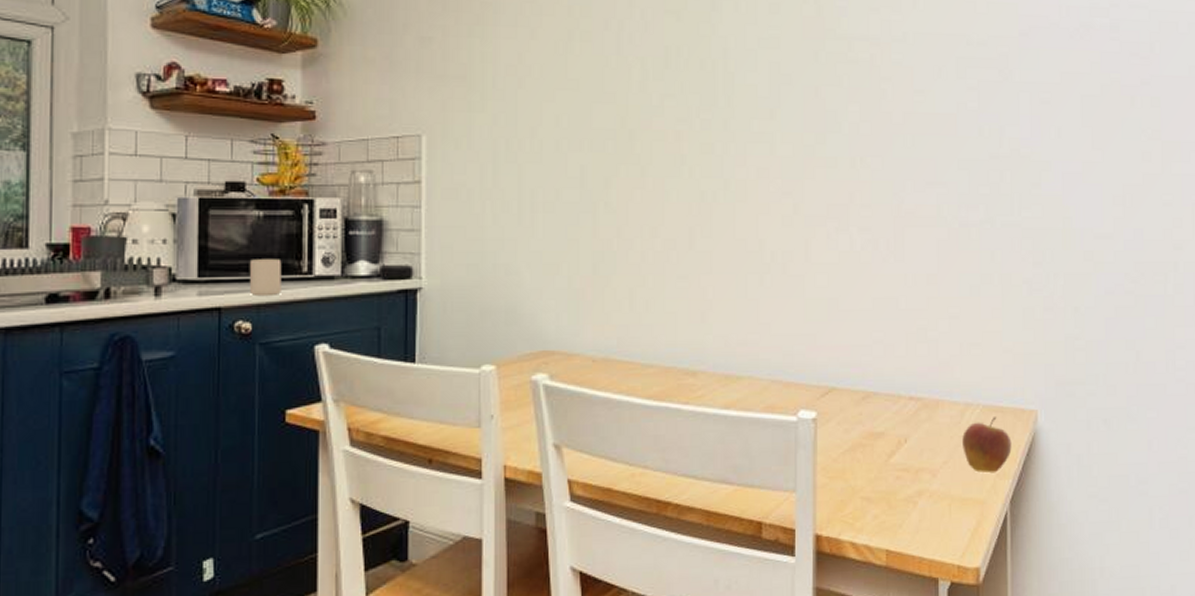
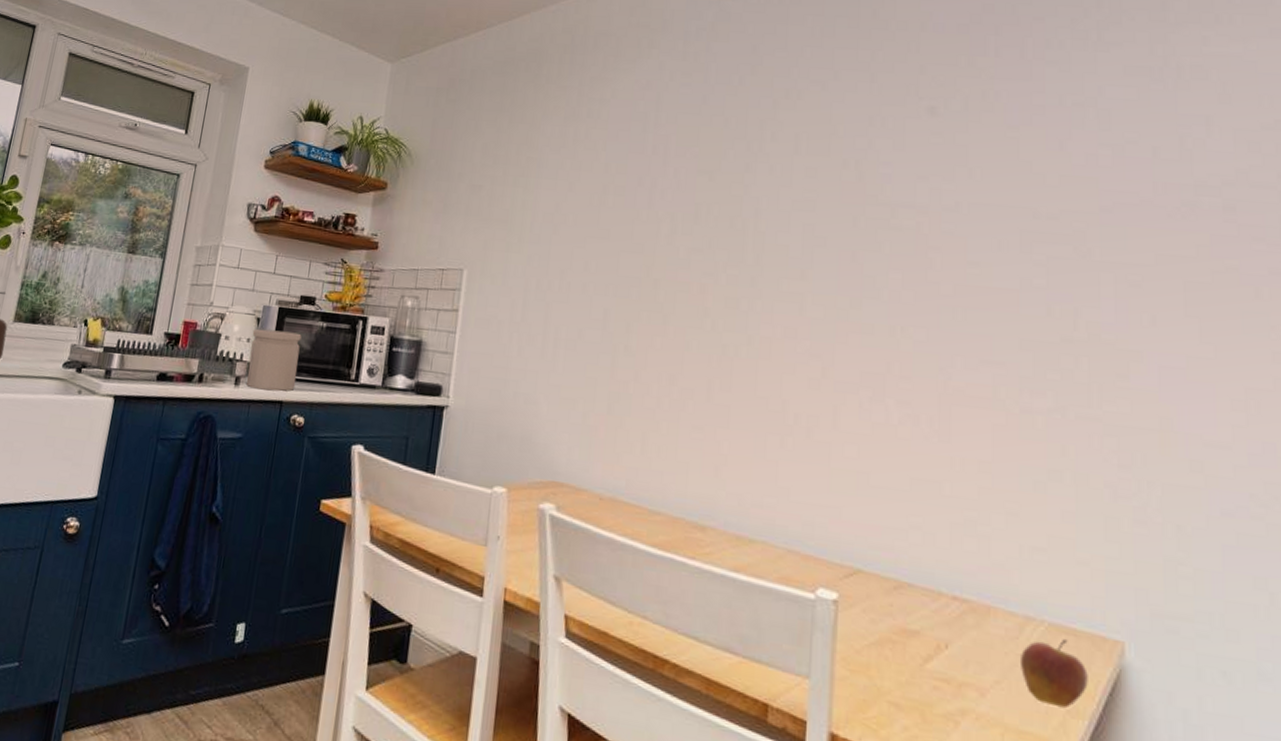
jar: none [168,226,235,297] -> present [246,328,302,392]
cup: present [249,259,282,297] -> none [307,363,335,398]

